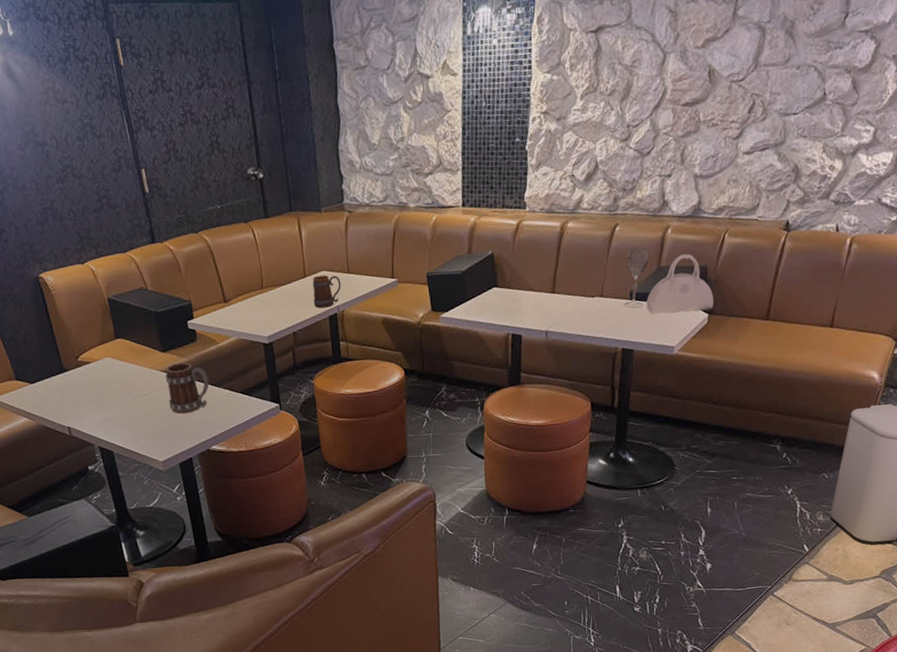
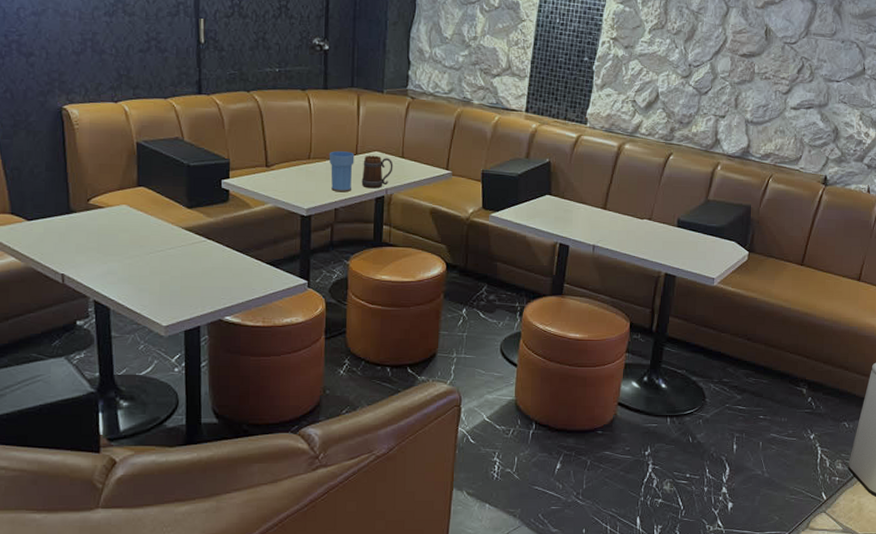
beer mug: present [165,362,209,414] -> none [185,222,234,278]
cup: none [279,275,305,317] -> present [329,151,355,193]
wineglass: present [623,247,649,309] -> none [670,178,698,236]
handbag: present [646,254,714,314] -> none [691,192,755,248]

